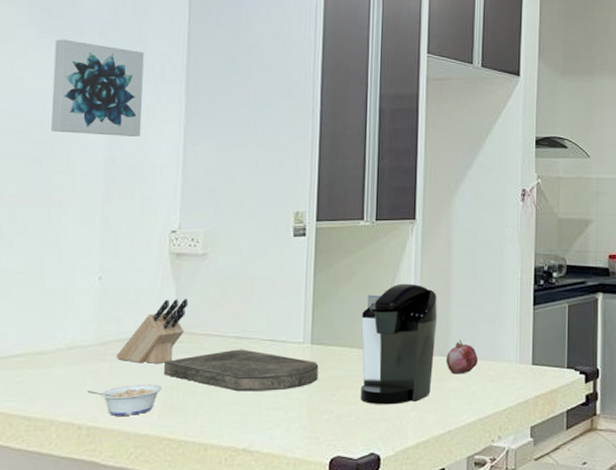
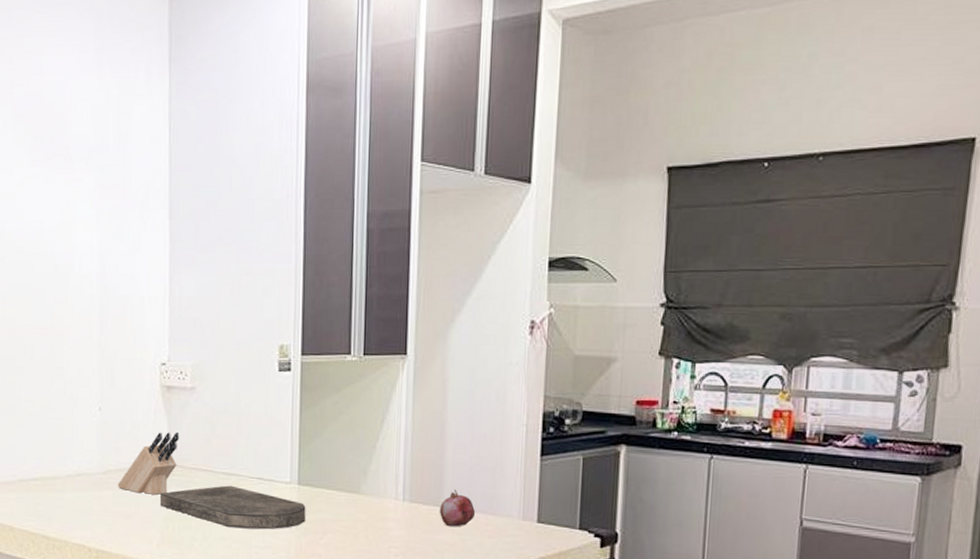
wall art: present [51,39,144,137] -> none [48,167,130,266]
legume: present [87,384,162,416] -> none [94,513,159,543]
coffee maker: present [360,283,437,405] -> none [348,425,430,554]

